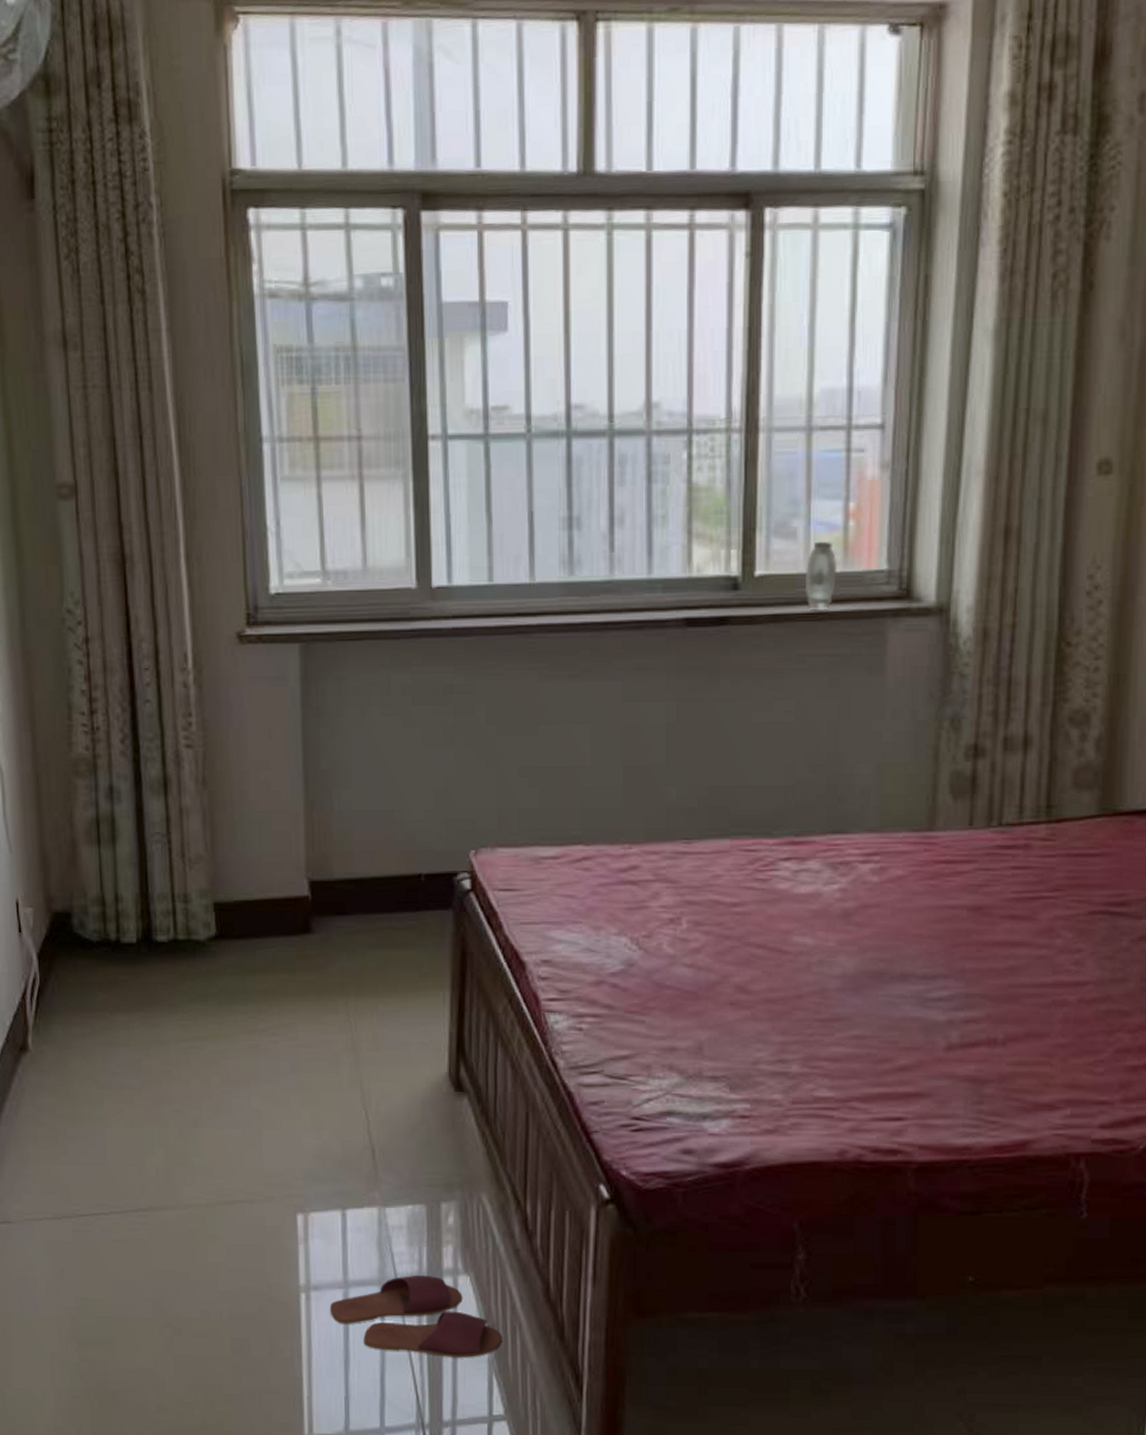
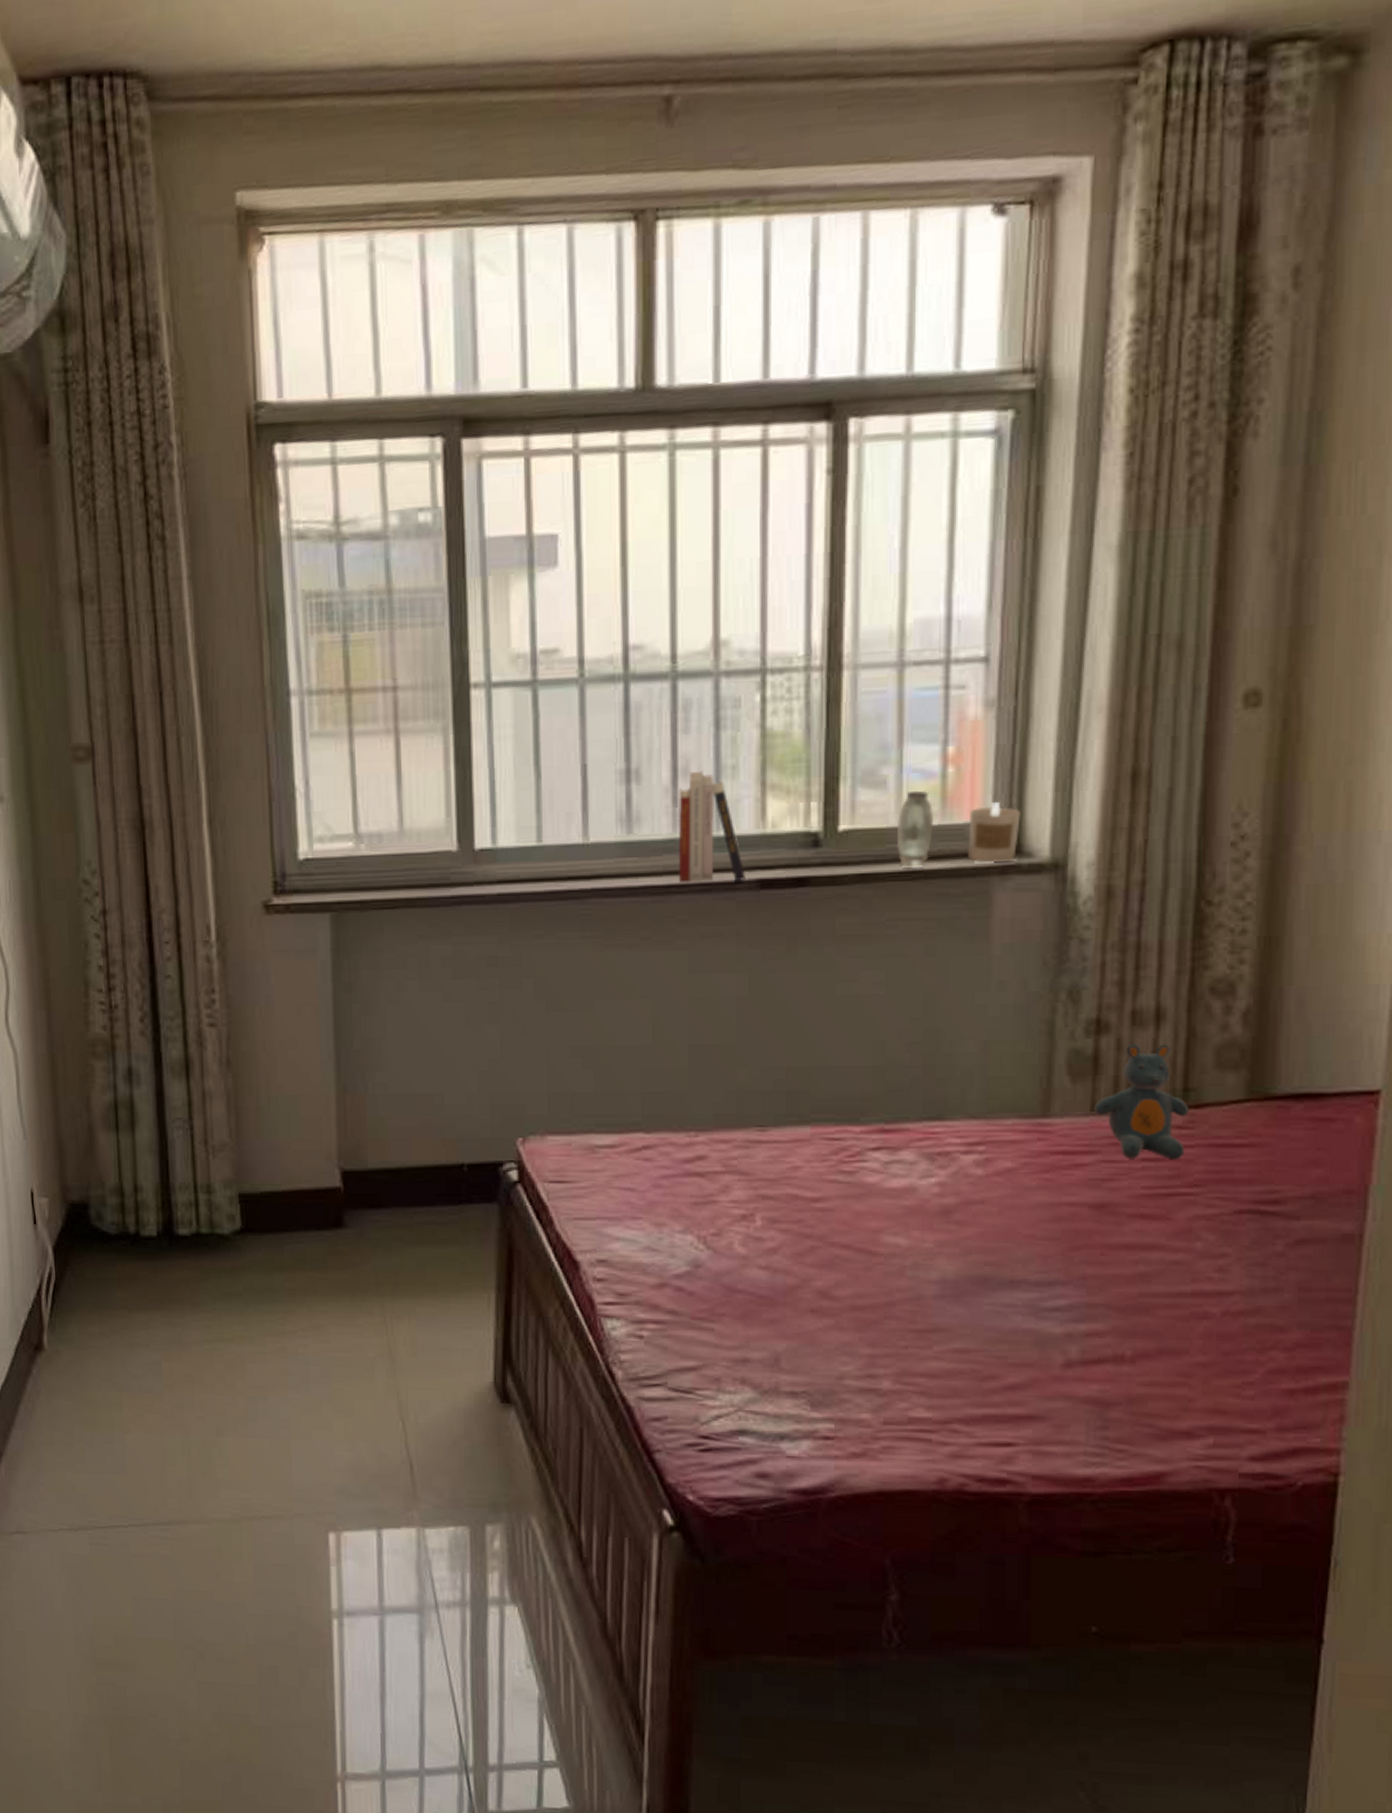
slippers: present [329,1274,502,1357] -> none [364,1603,554,1696]
books: none [614,519,673,620] -> present [677,770,745,883]
candle: none [866,553,911,607] -> present [968,802,1021,863]
stuffed animal: none [972,767,1051,868] -> present [1094,1044,1189,1160]

